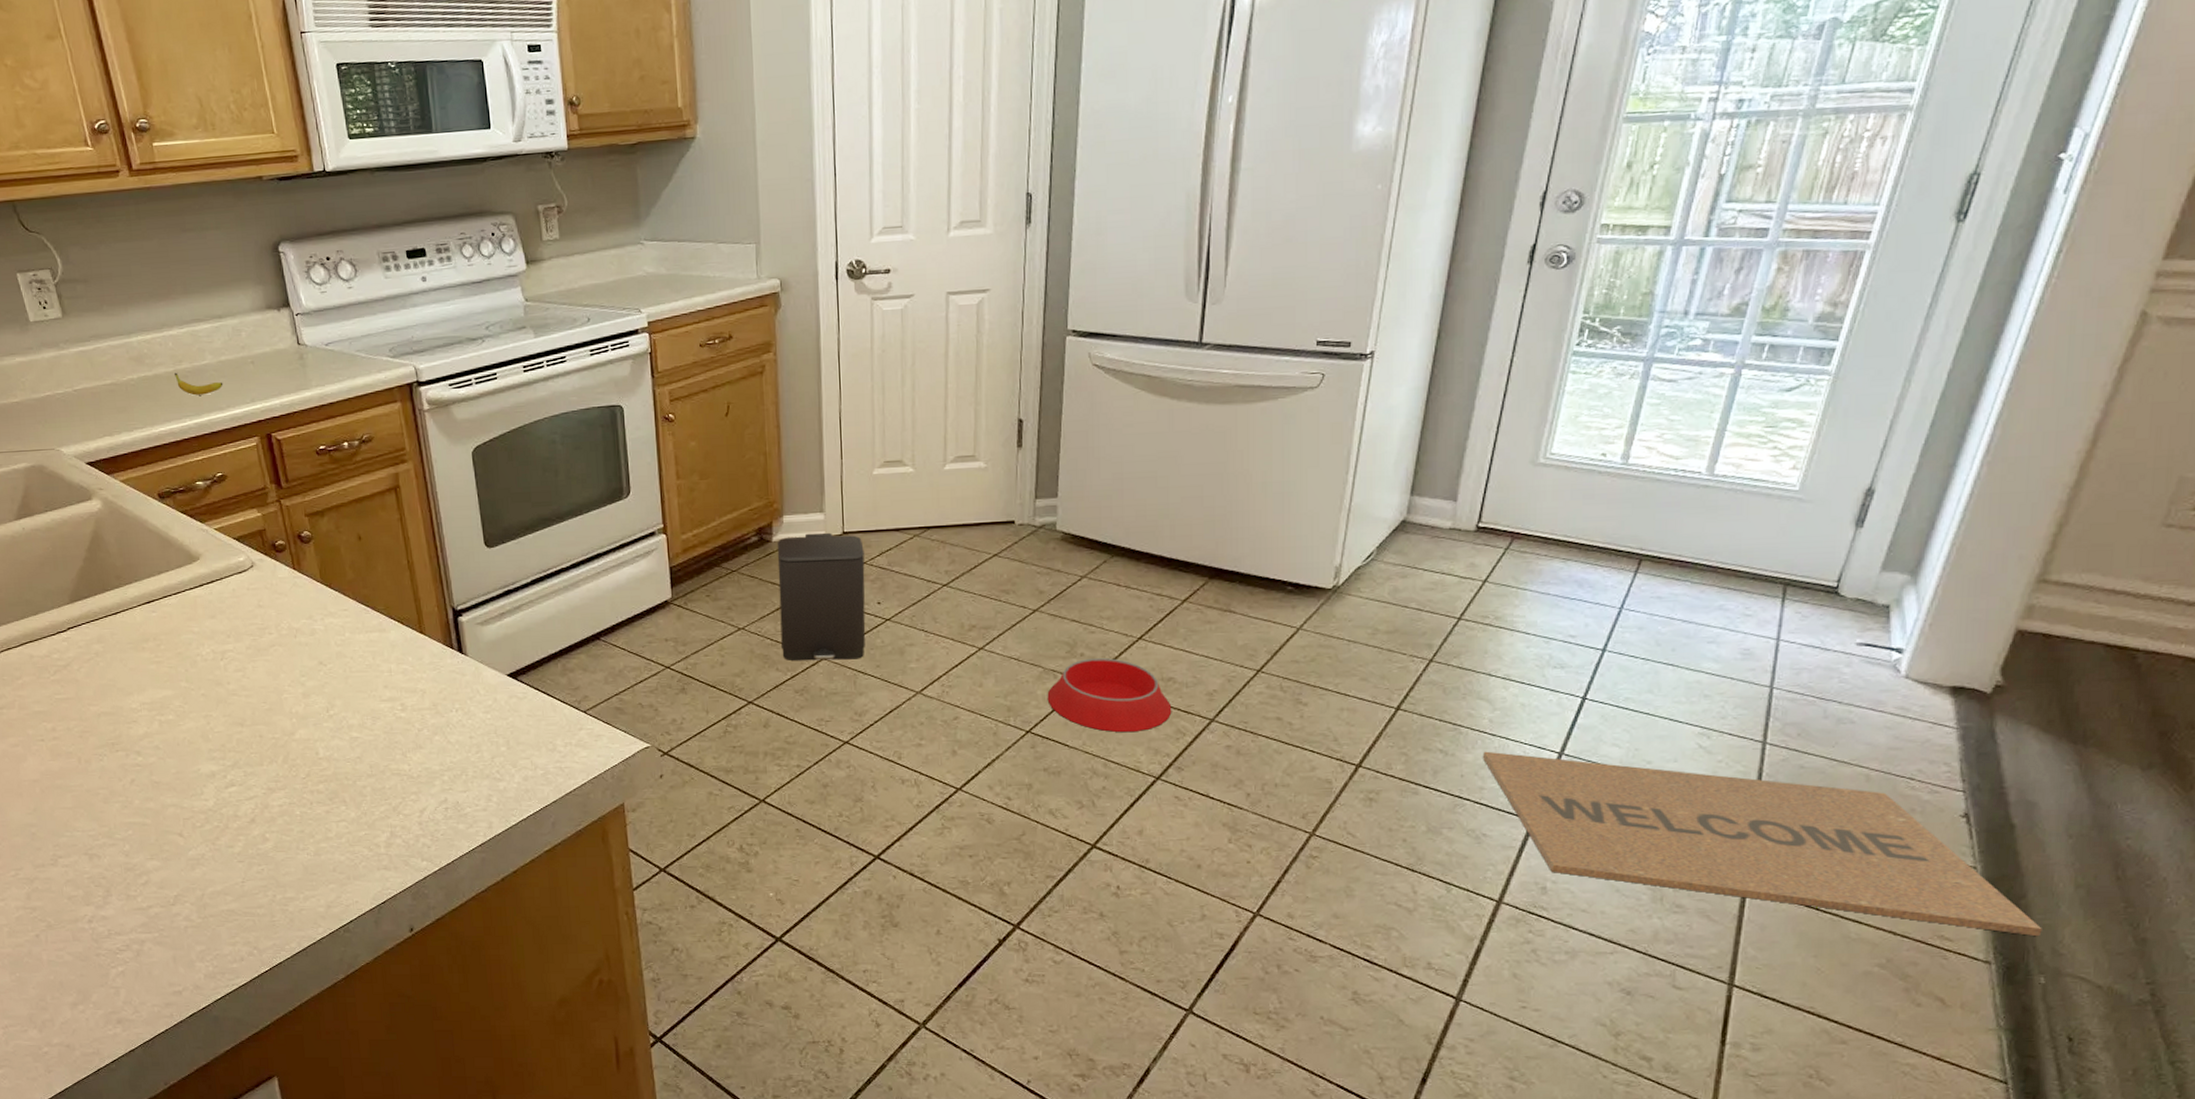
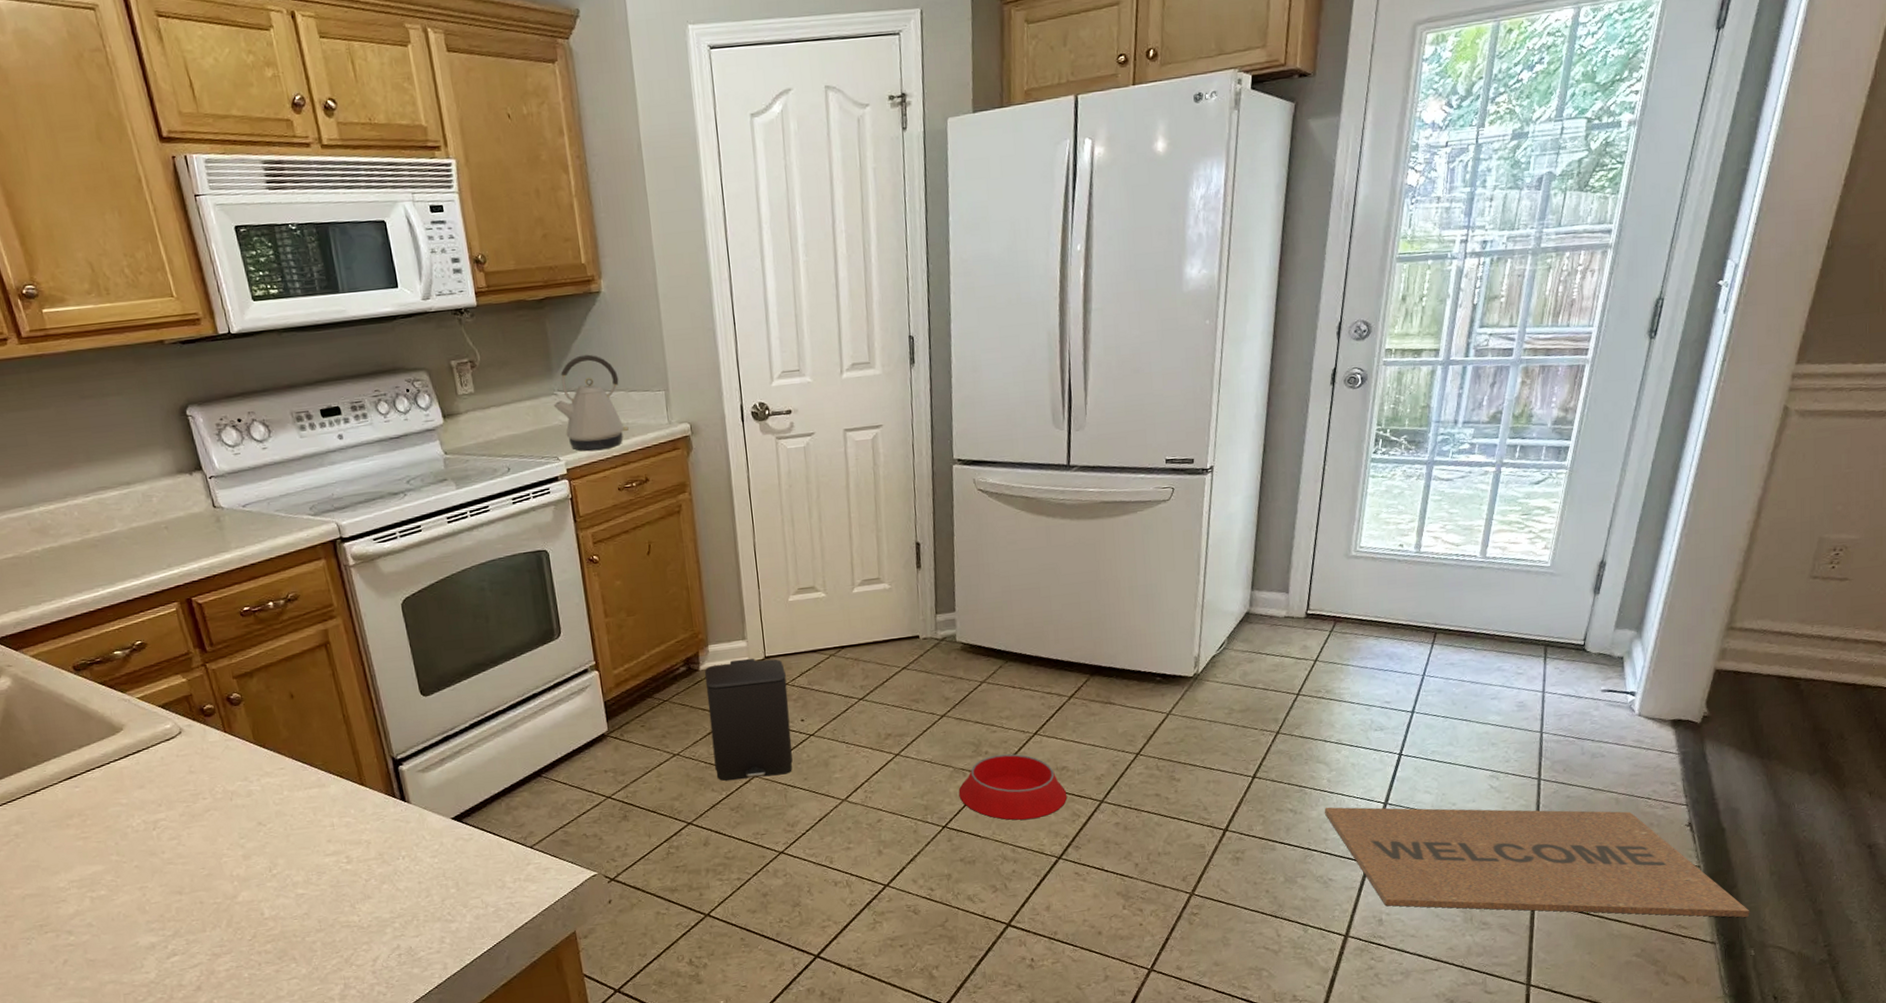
fruit: present [175,372,223,396] -> none [83,542,137,565]
kettle: none [638,202,715,305] -> present [553,354,629,452]

